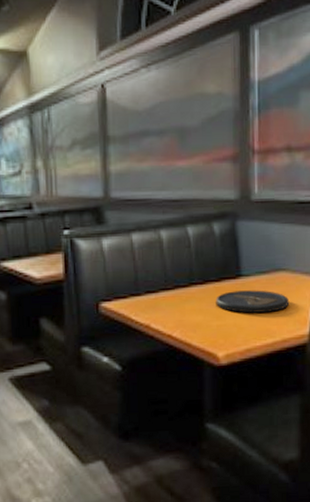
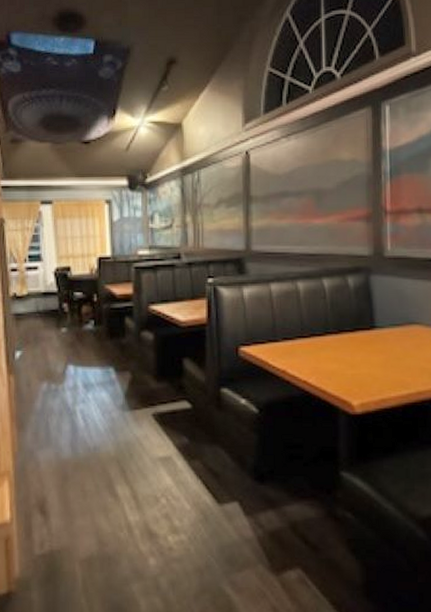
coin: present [216,290,289,313] -> none [350,342,423,364]

